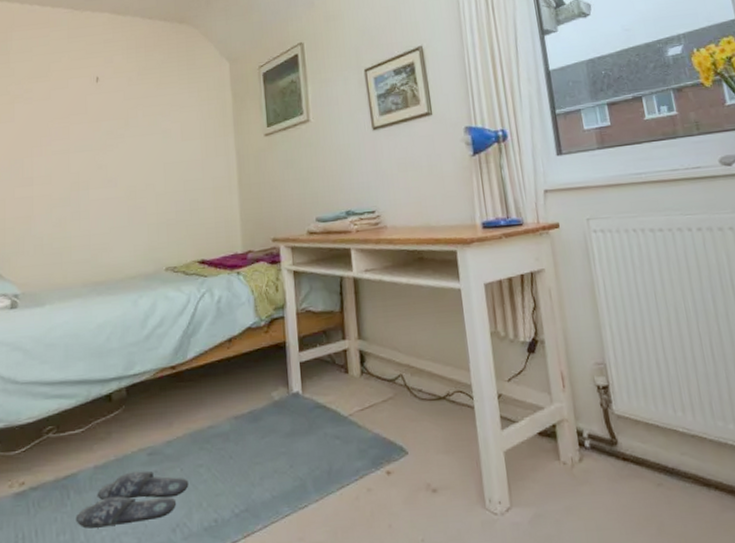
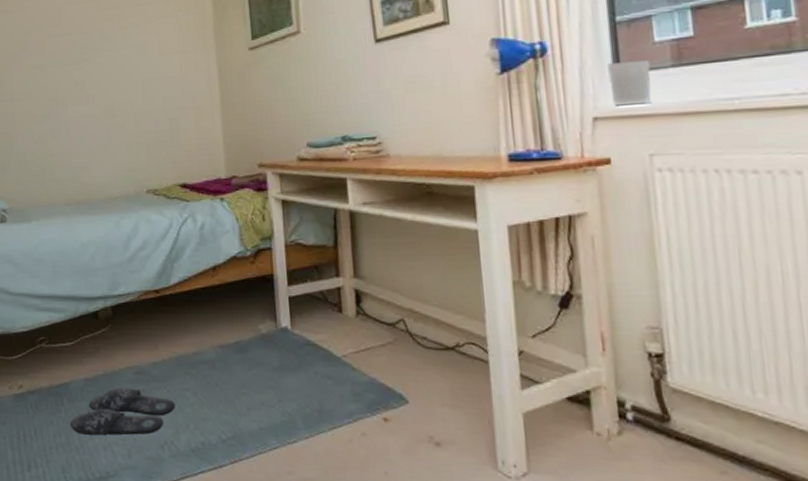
candle holder: none [552,144,585,181] -> present [608,60,651,106]

